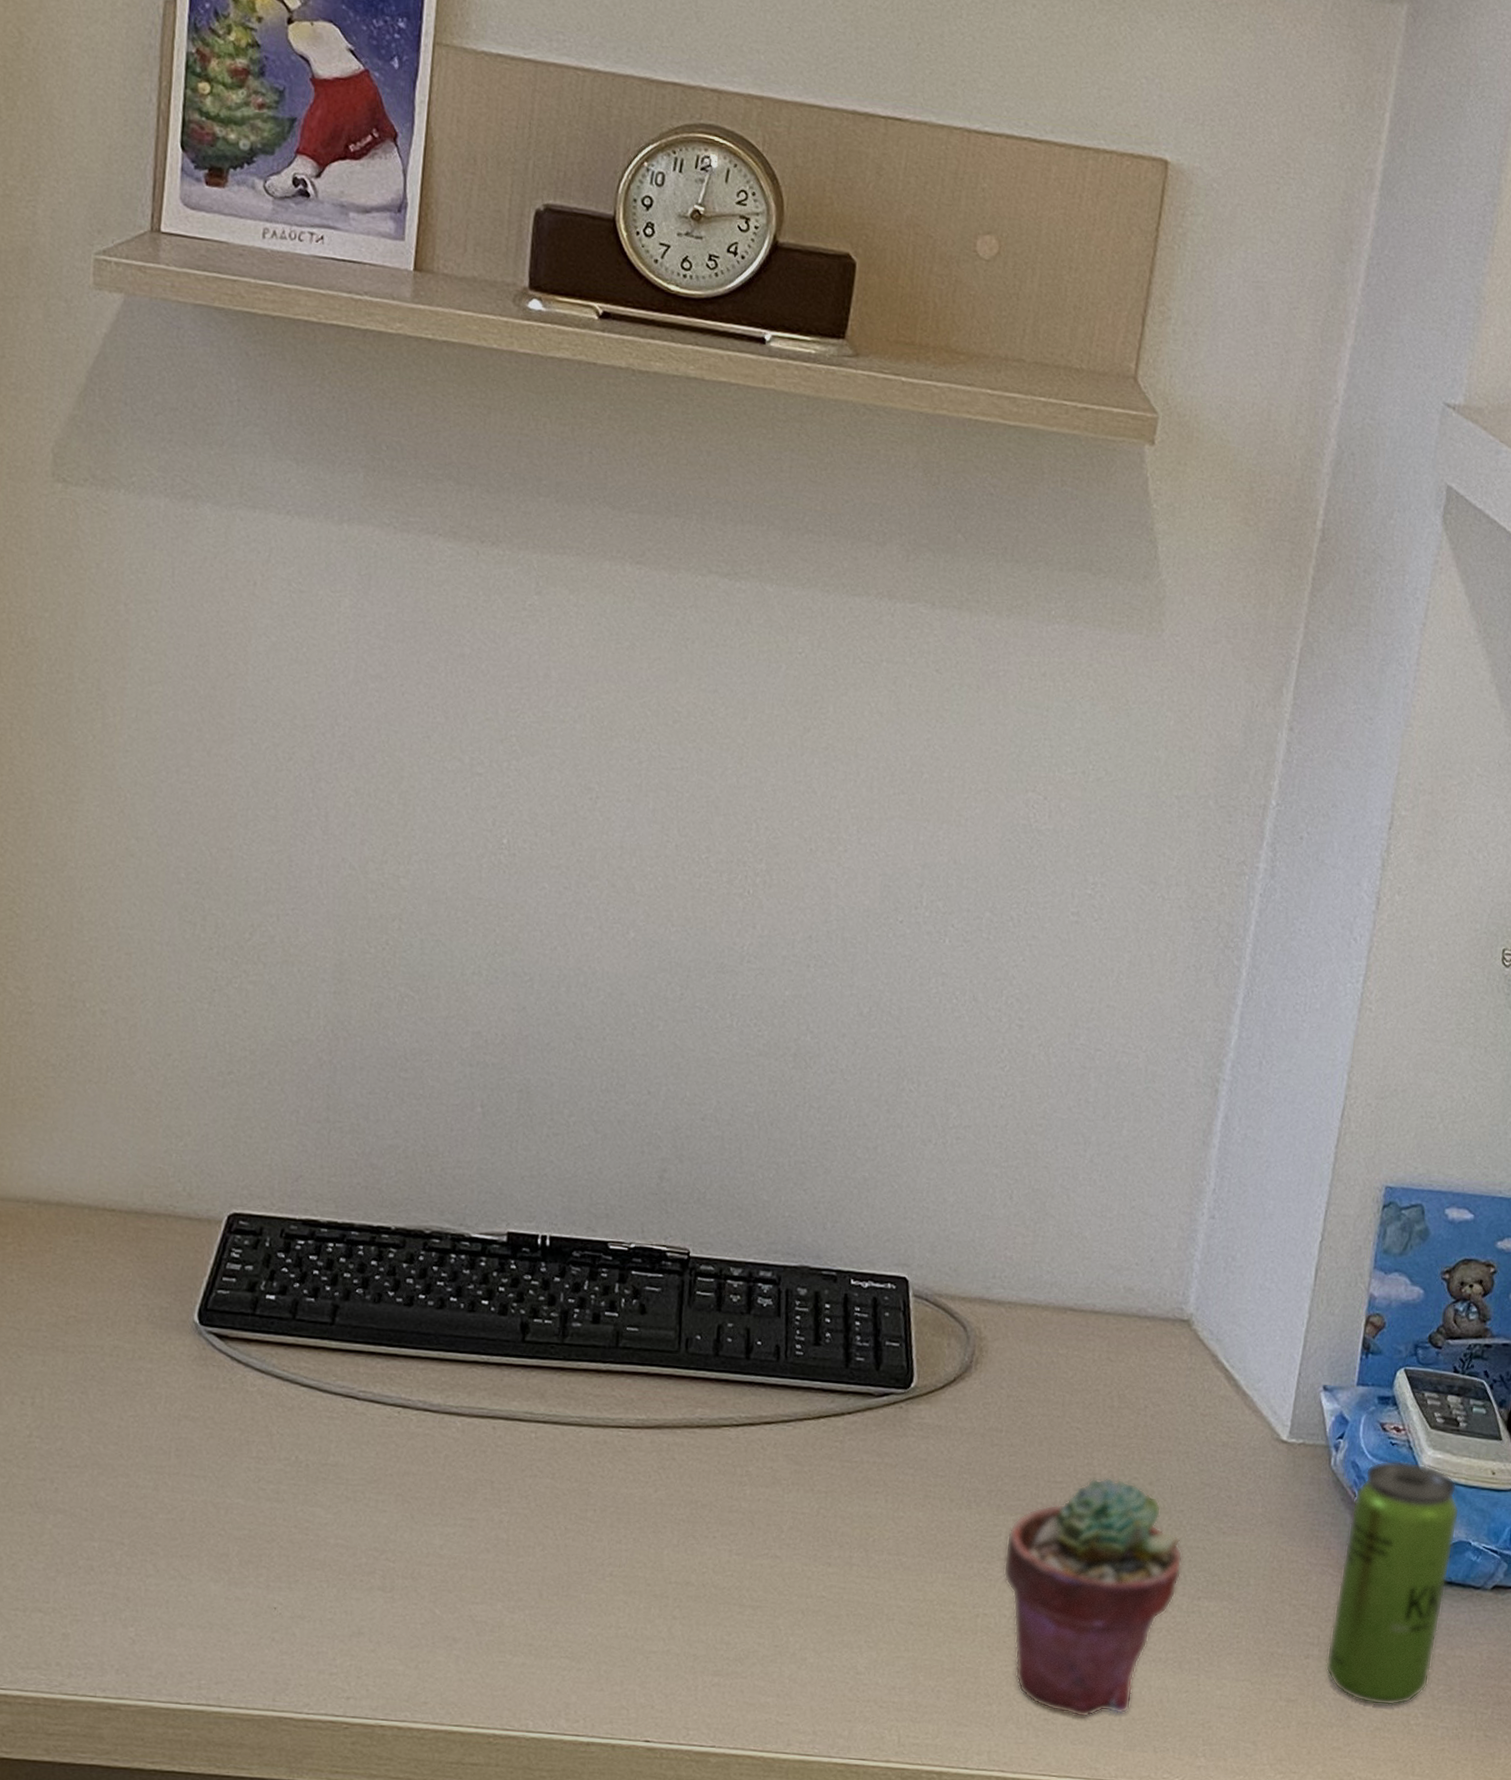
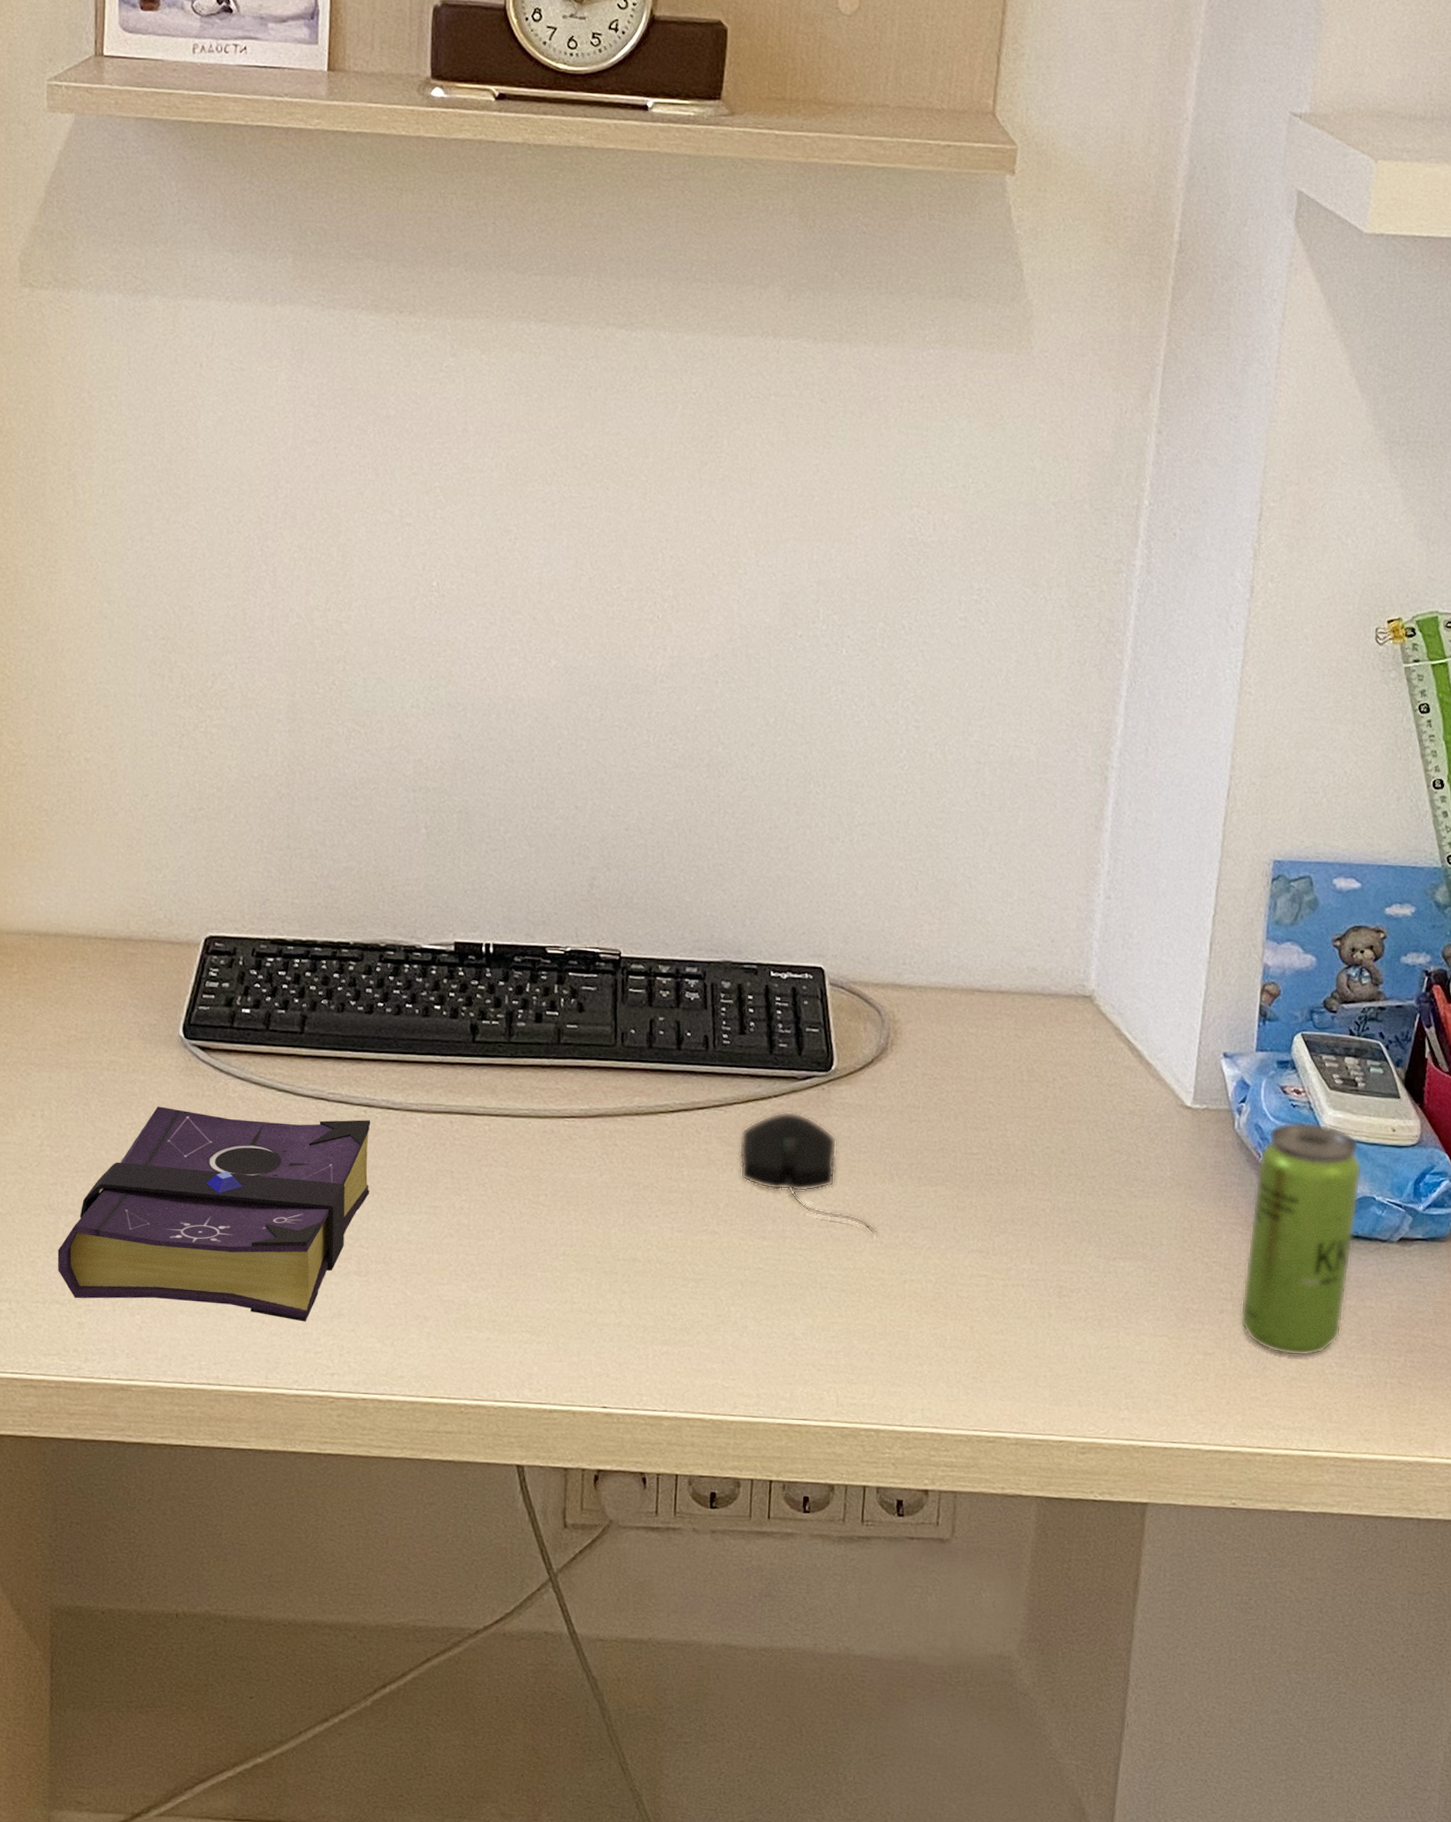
book: none [42,1398,405,1640] -> present [57,1106,371,1322]
computer mouse: none [806,1430,952,1565] -> present [739,1111,878,1235]
potted succulent: present [1003,1477,1183,1718] -> none [927,1147,1097,1375]

